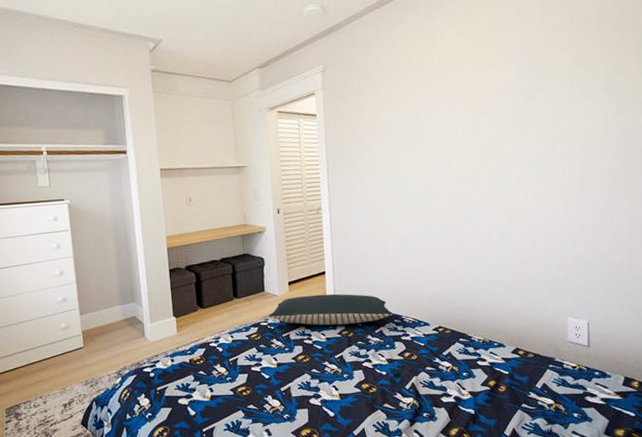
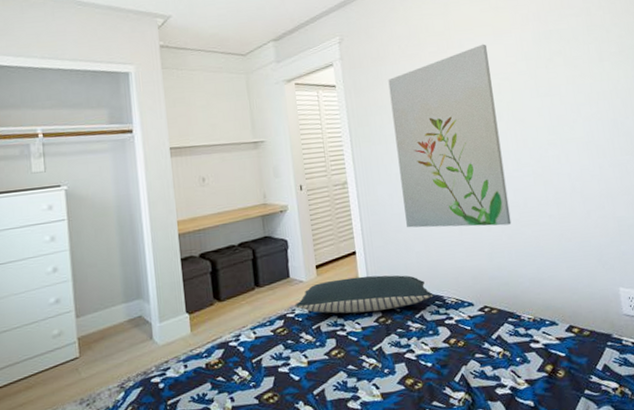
wall art: none [367,76,473,255] -> present [388,44,512,228]

